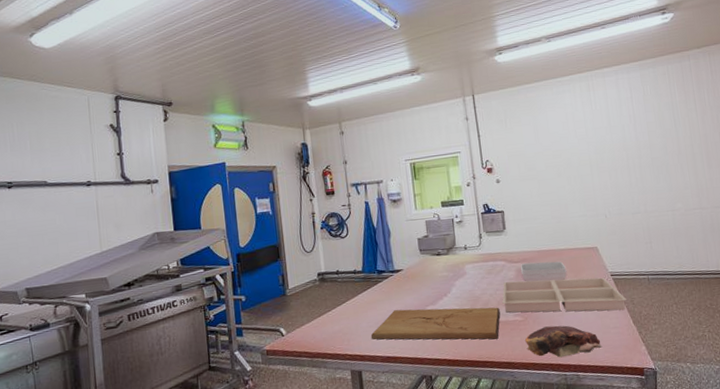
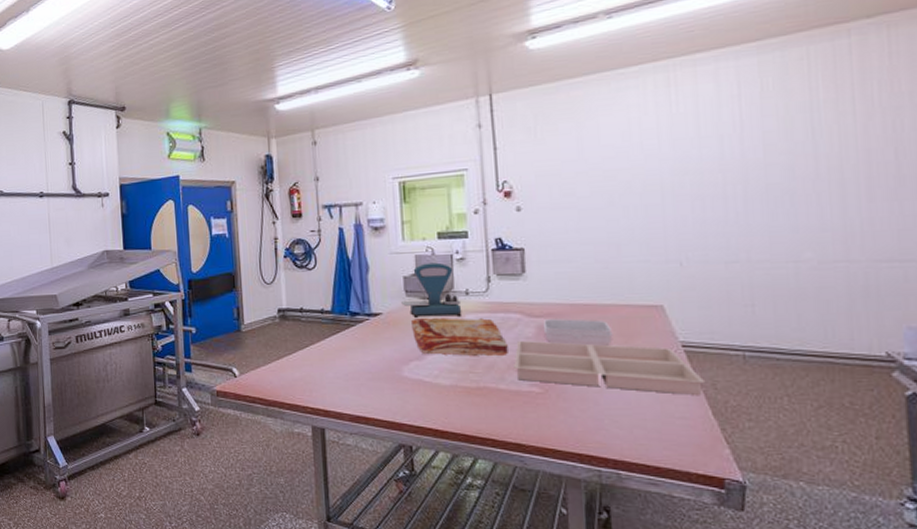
cutting board: present [370,307,501,340] -> none [338,362,510,412]
scale: none [417,225,463,272] -> present [401,262,462,319]
meat: none [425,267,498,300] -> present [410,317,508,357]
rib: present [524,325,603,358] -> none [542,405,661,448]

